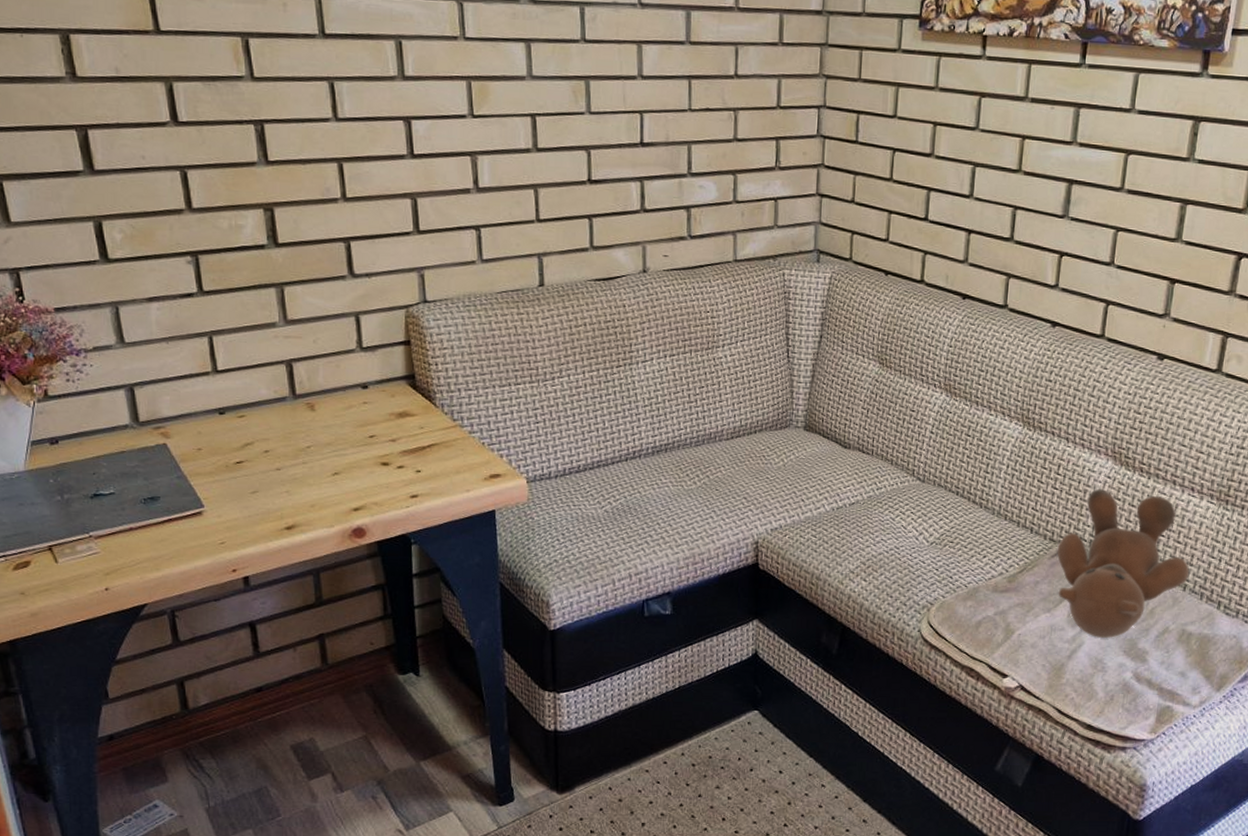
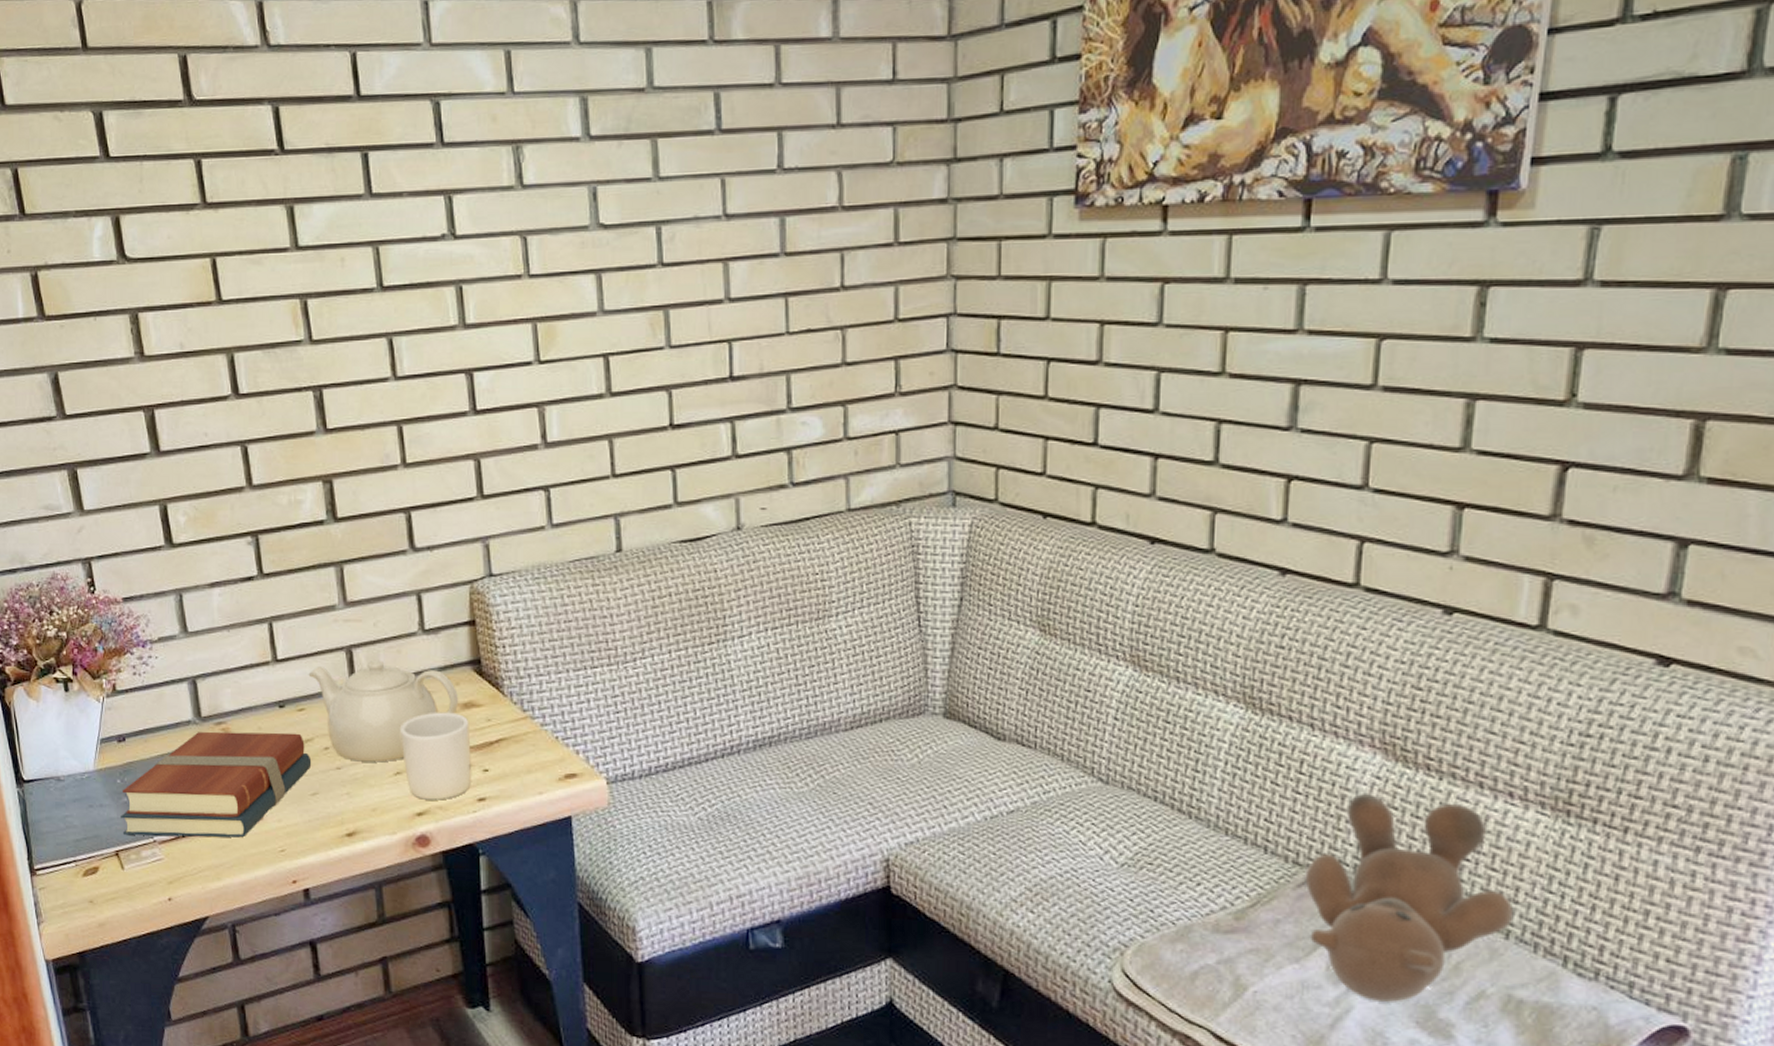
books: none [54,435,252,532] -> present [121,731,312,838]
teapot: none [248,373,393,464] -> present [308,660,458,763]
mug: none [337,420,406,497] -> present [399,712,472,800]

